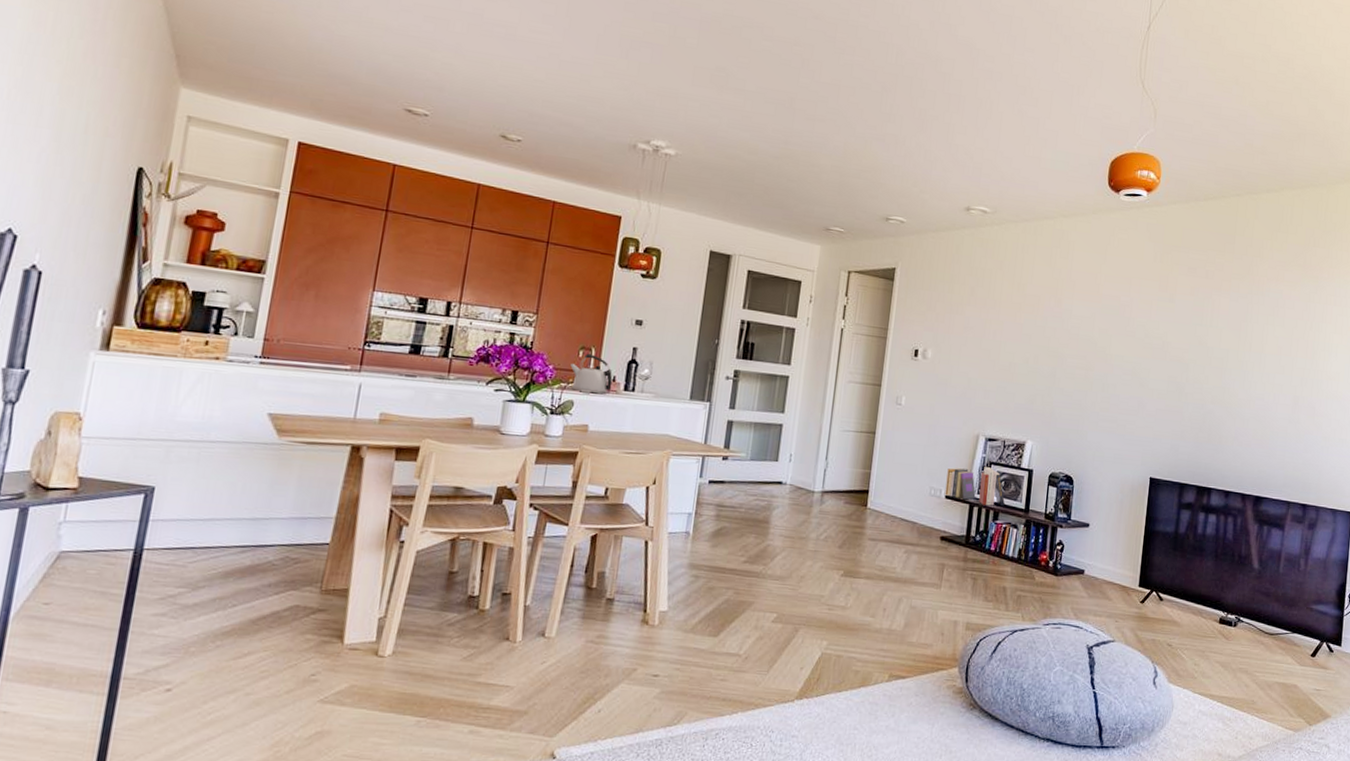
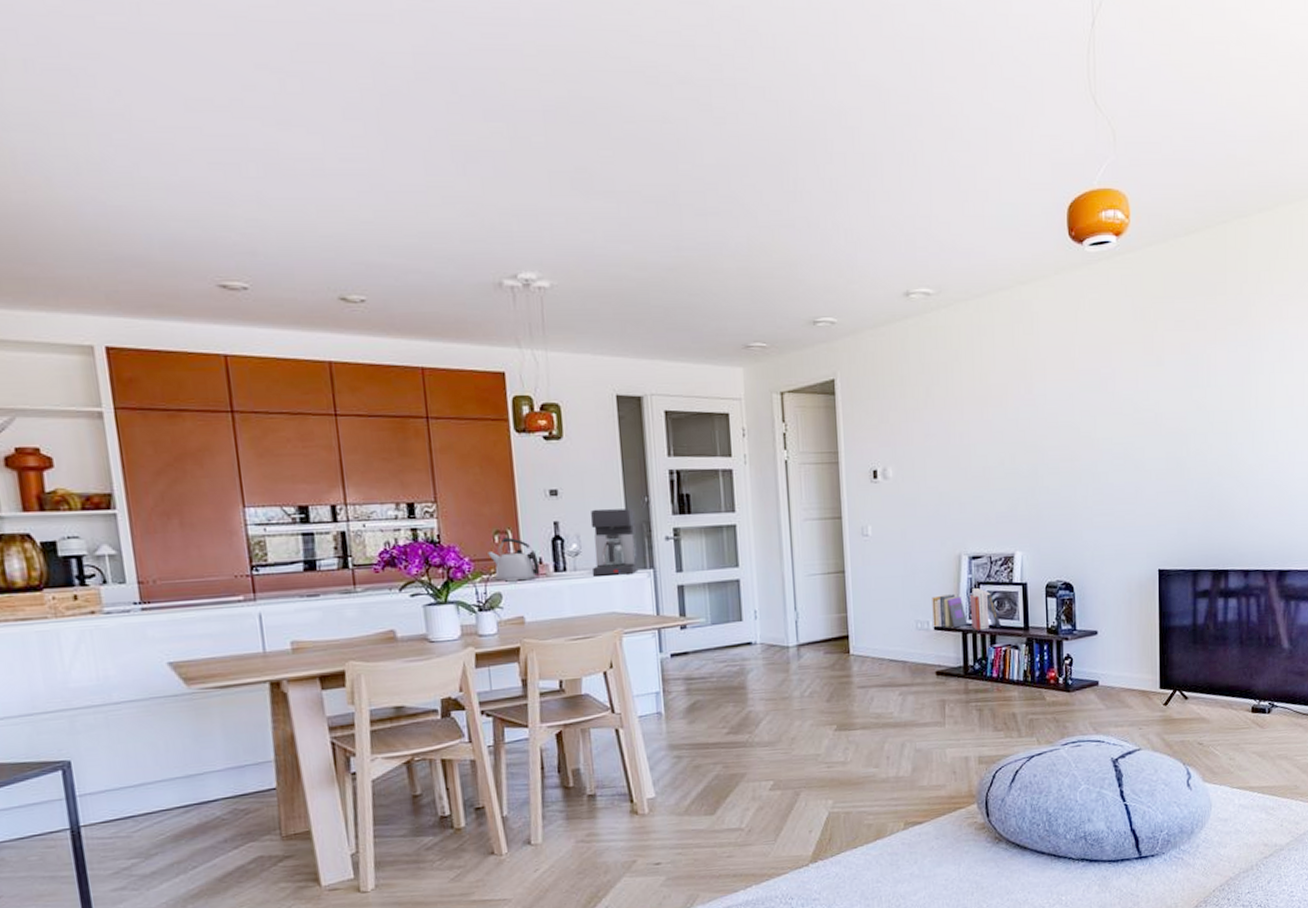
coffee maker: none [656,342,704,405] -> present [590,508,639,576]

